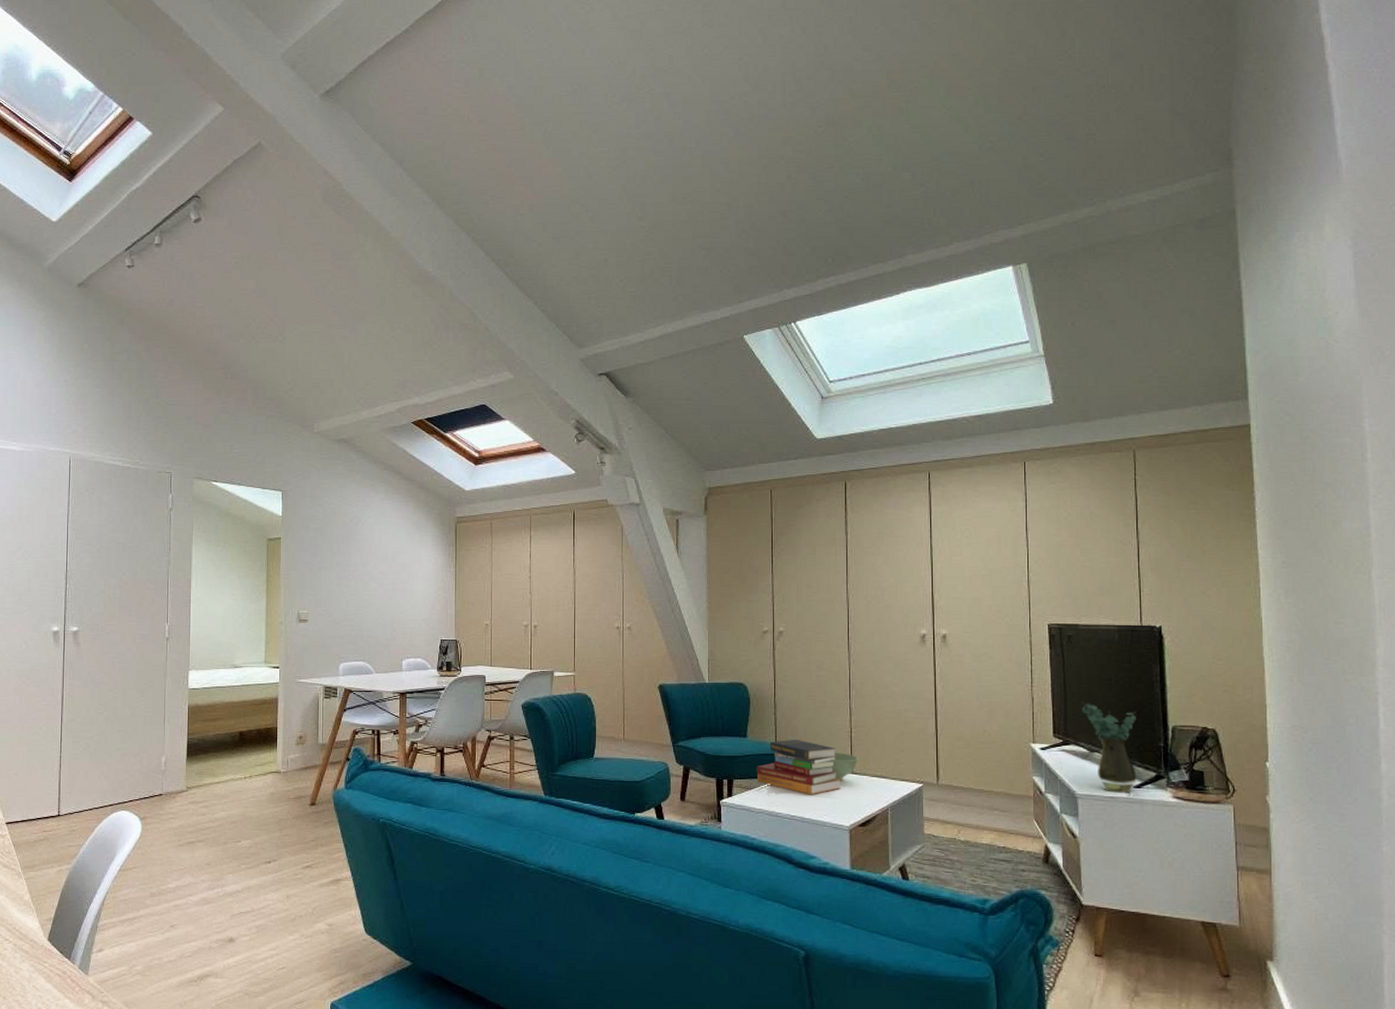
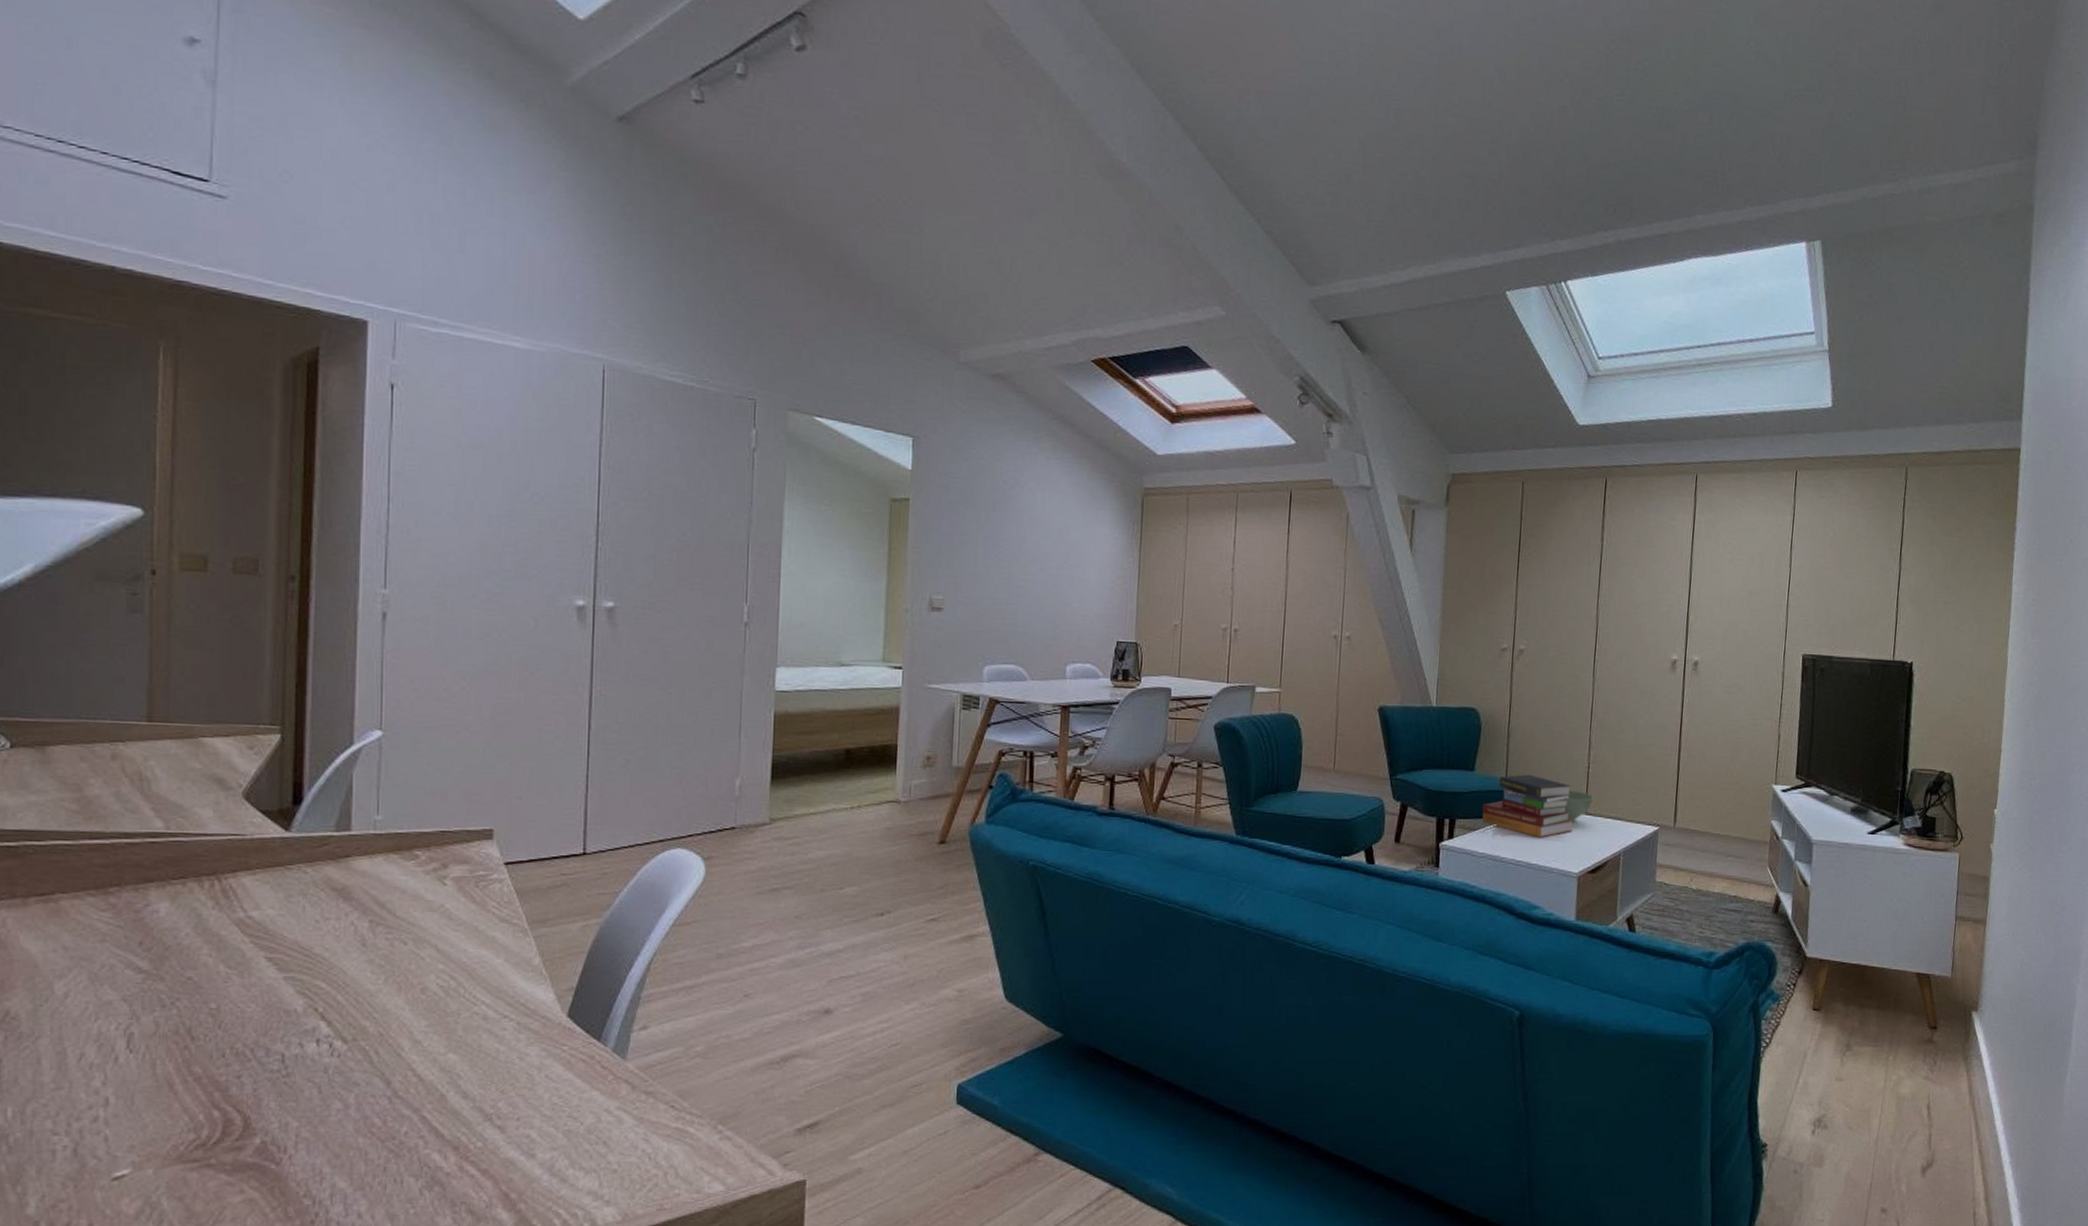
vase: present [1081,701,1137,793] -> none [1826,740,1879,839]

